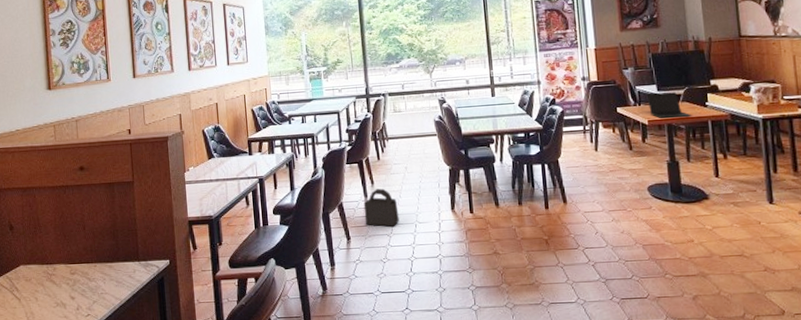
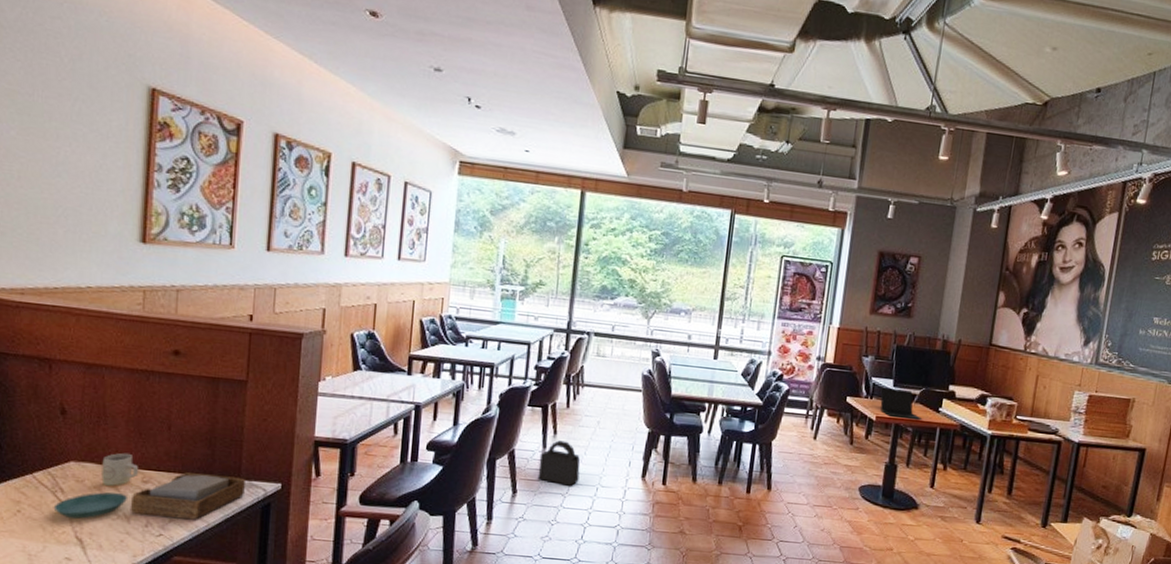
saucer: none [13,285,62,310] -> present [53,492,127,519]
mug: none [41,252,68,281] -> present [101,452,139,486]
napkin holder: none [64,259,144,301] -> present [129,472,246,520]

